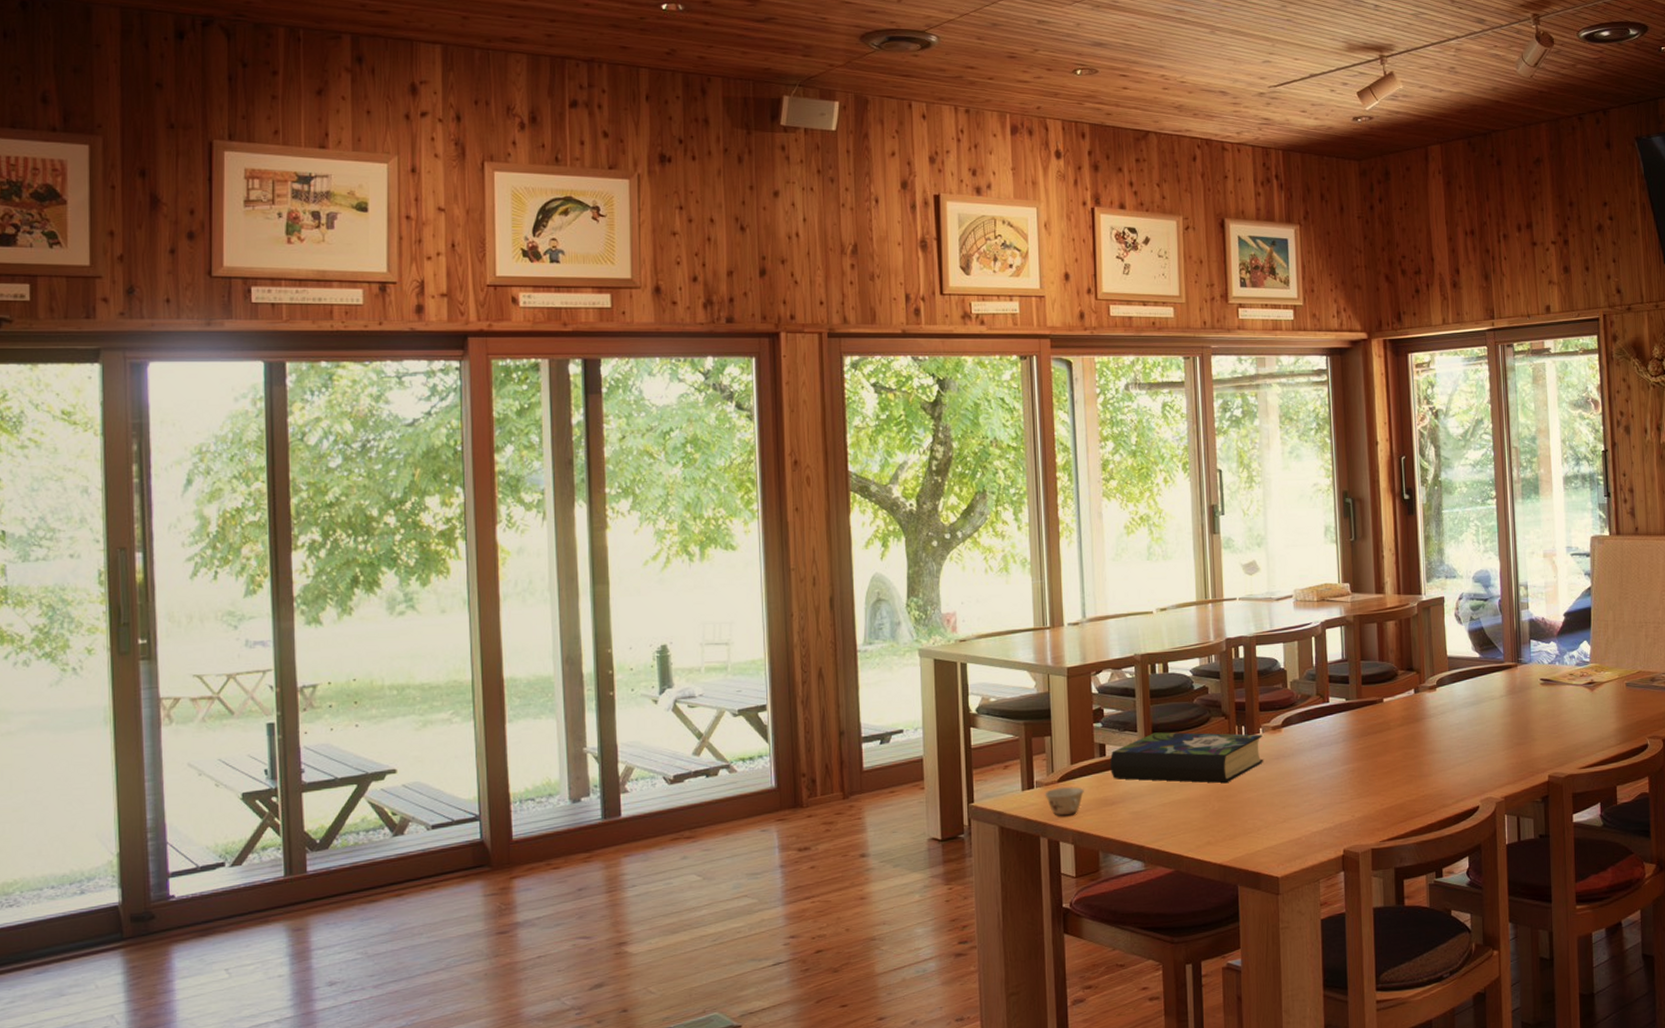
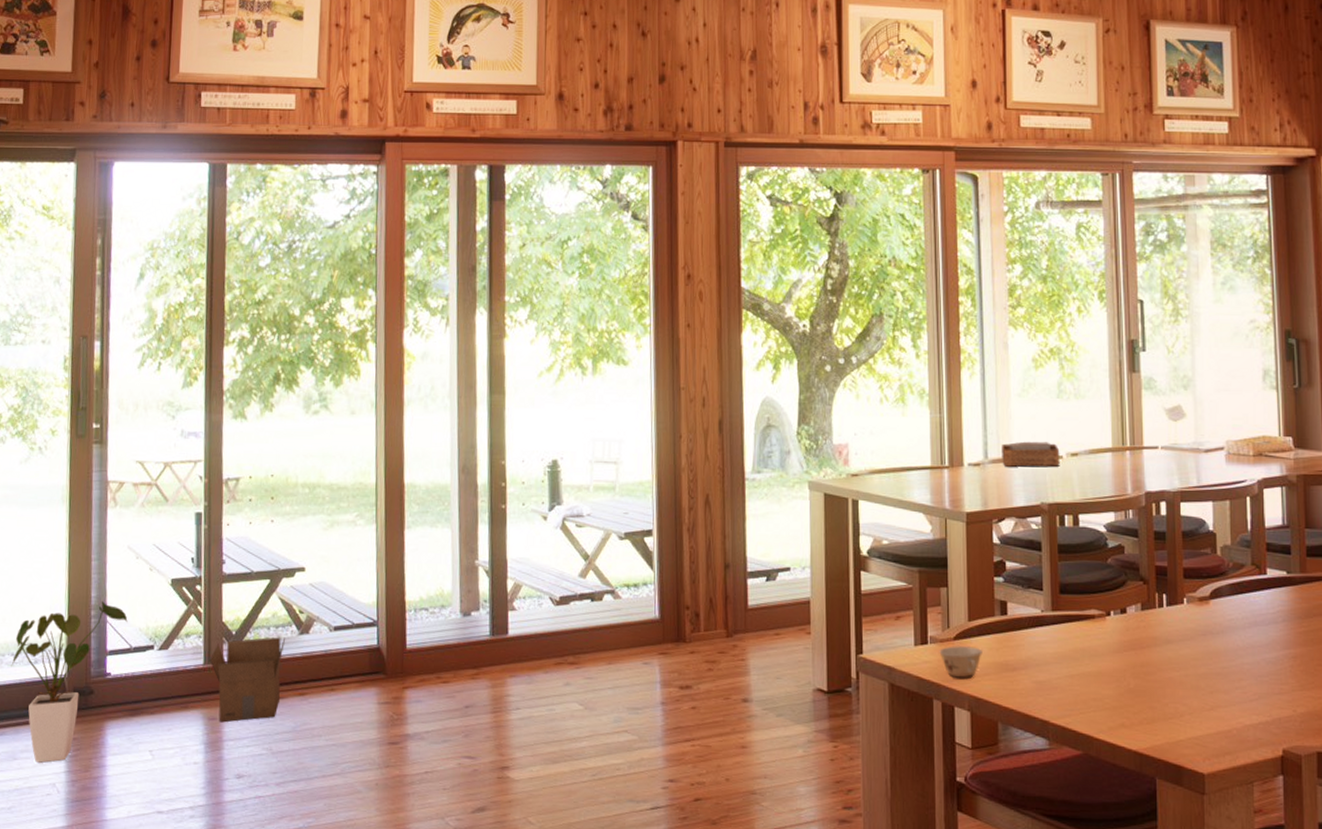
house plant: none [51,822,192,996] -> present [11,601,128,763]
cardboard box: none [291,840,378,933] -> present [209,637,286,723]
napkin holder: none [1098,600,1151,624] -> present [1002,441,1060,467]
book: present [1110,732,1264,783] -> none [1012,593,1189,657]

